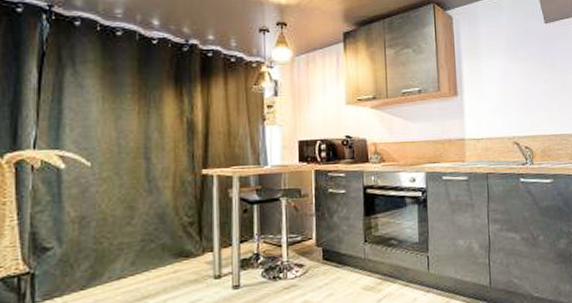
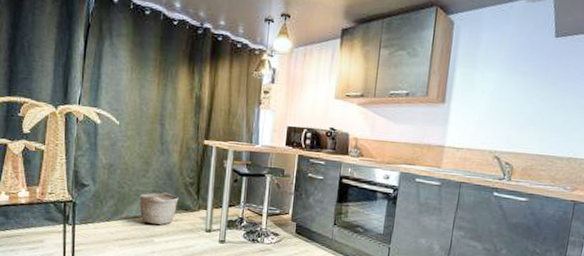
basket: none [124,239,176,283] -> present [140,192,179,225]

